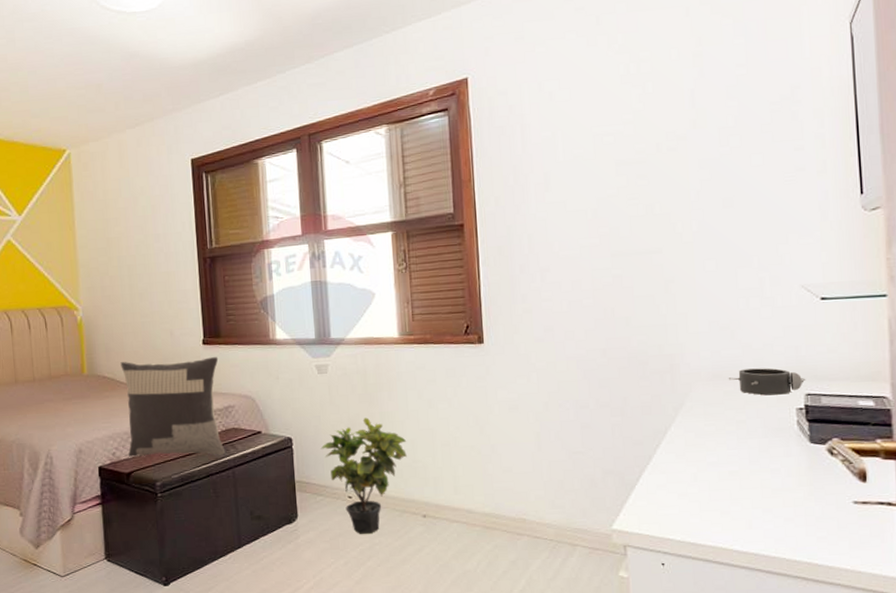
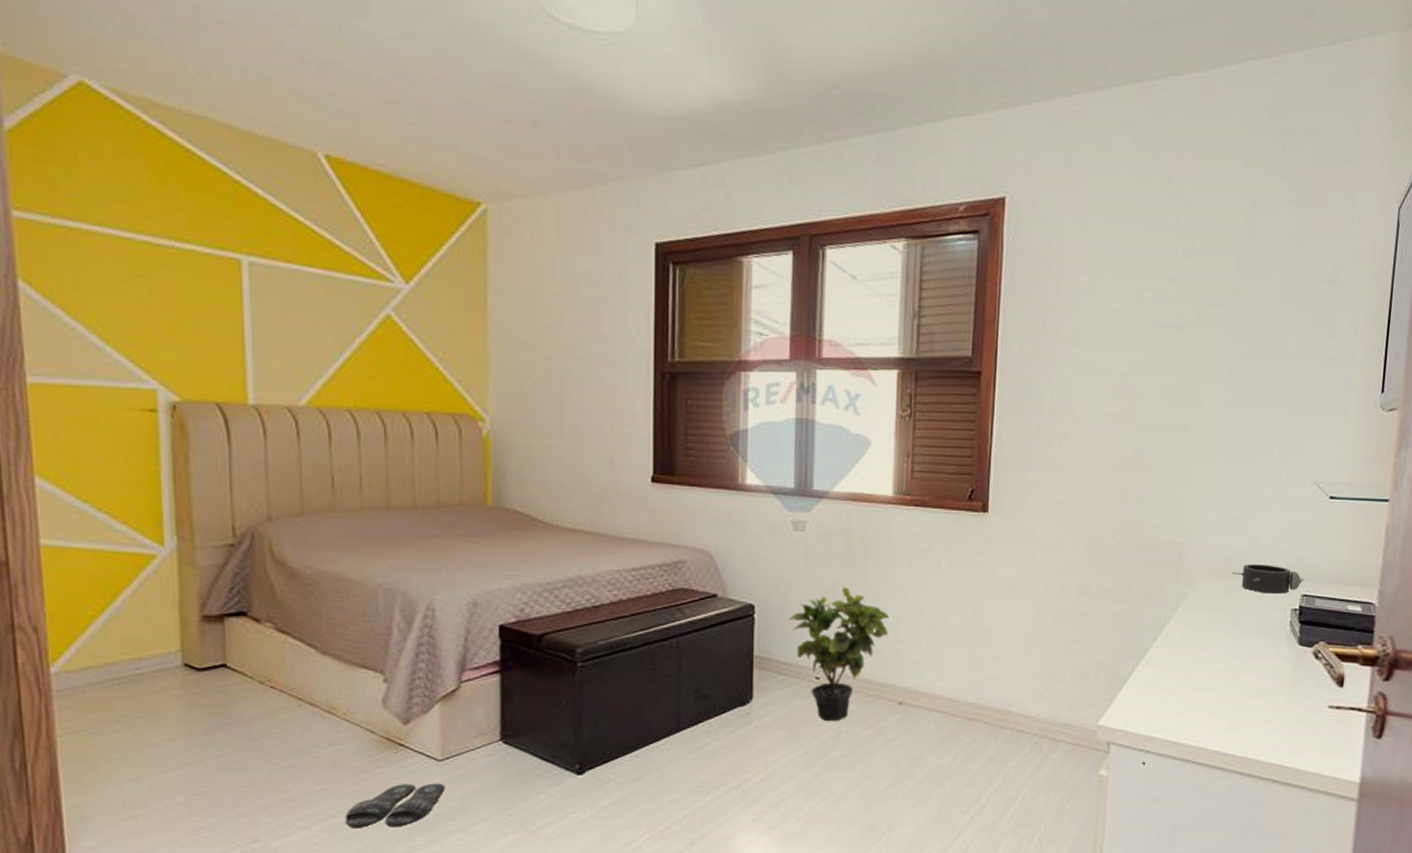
pillow: present [120,357,226,457] -> none [539,494,671,620]

